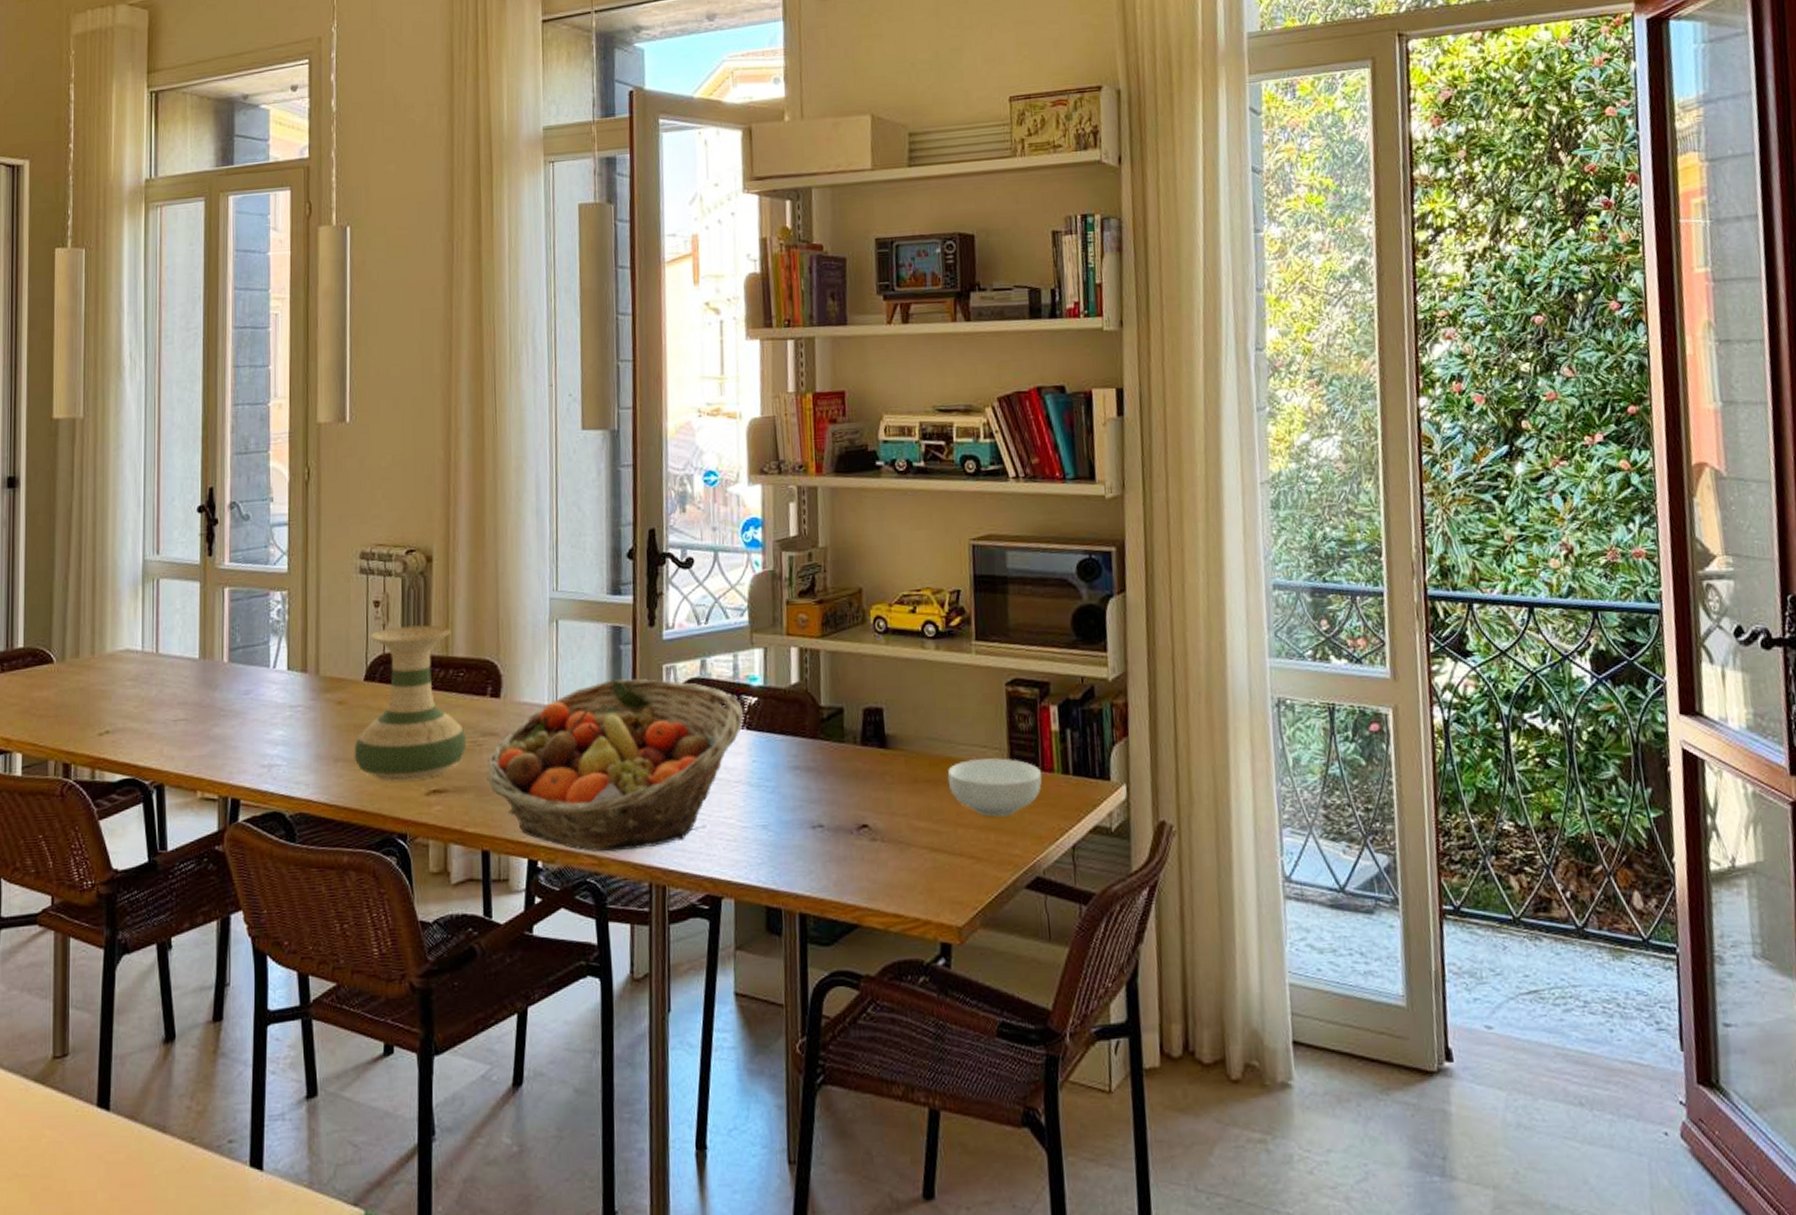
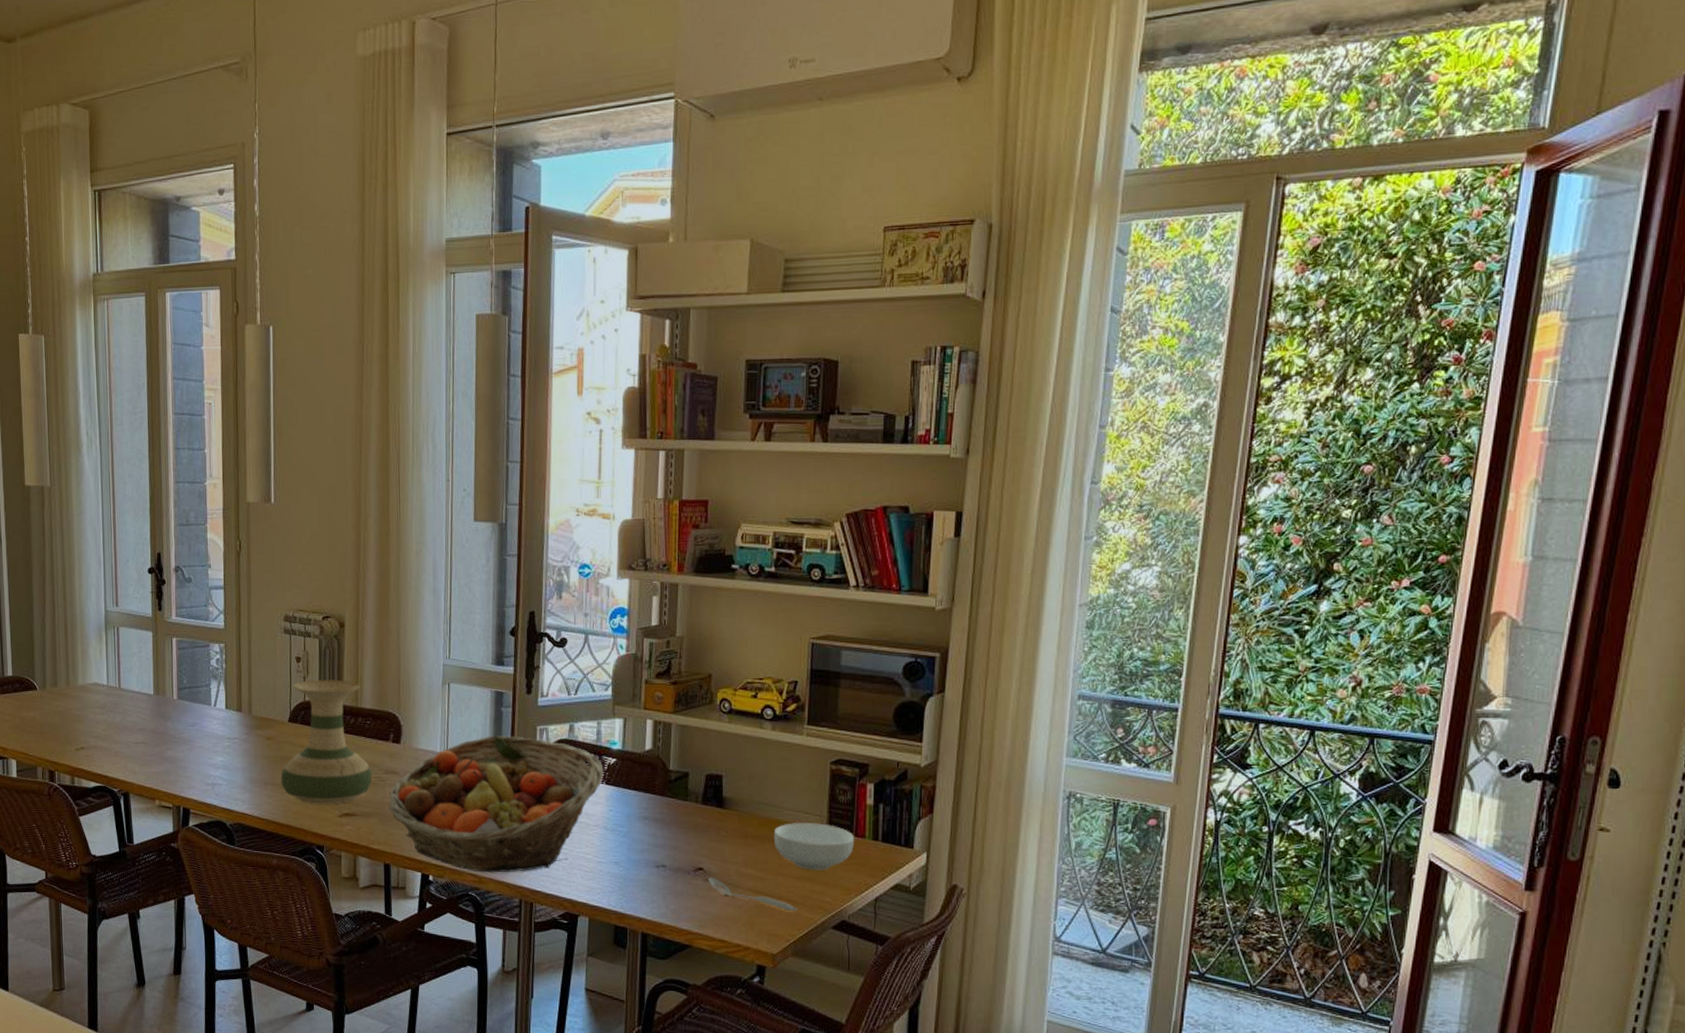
spoon: none [875,835,983,870] -> present [708,877,797,911]

